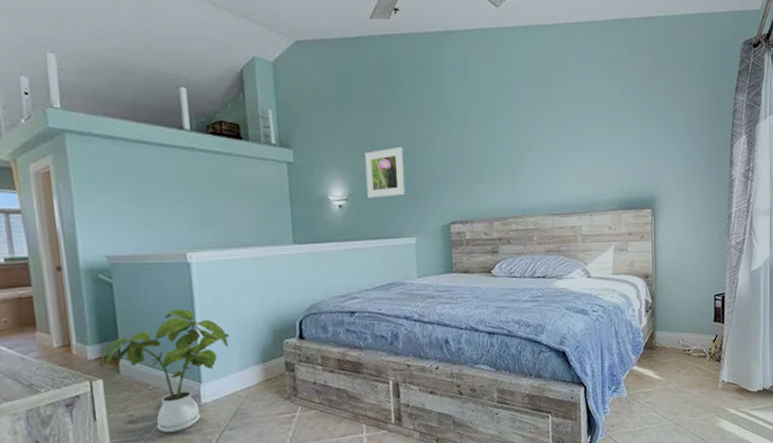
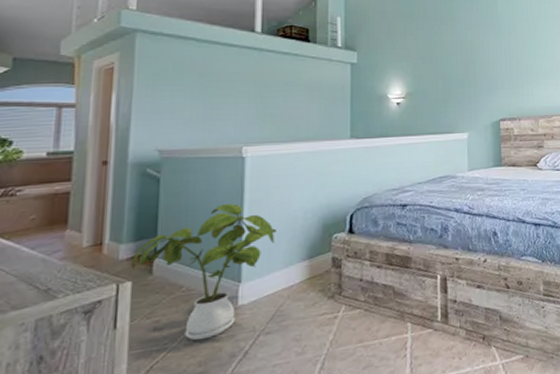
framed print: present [365,146,406,198] -> none [424,51,460,97]

